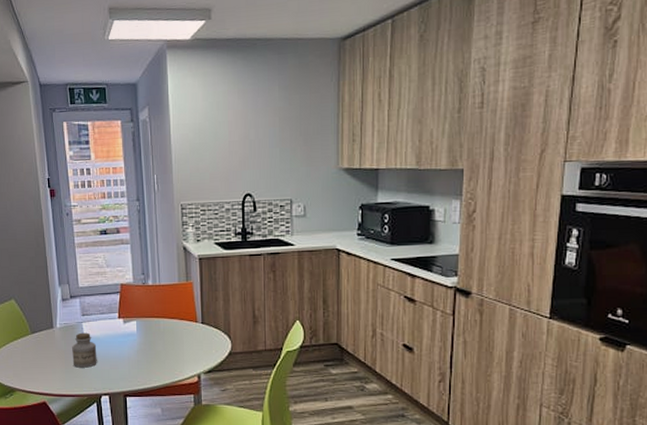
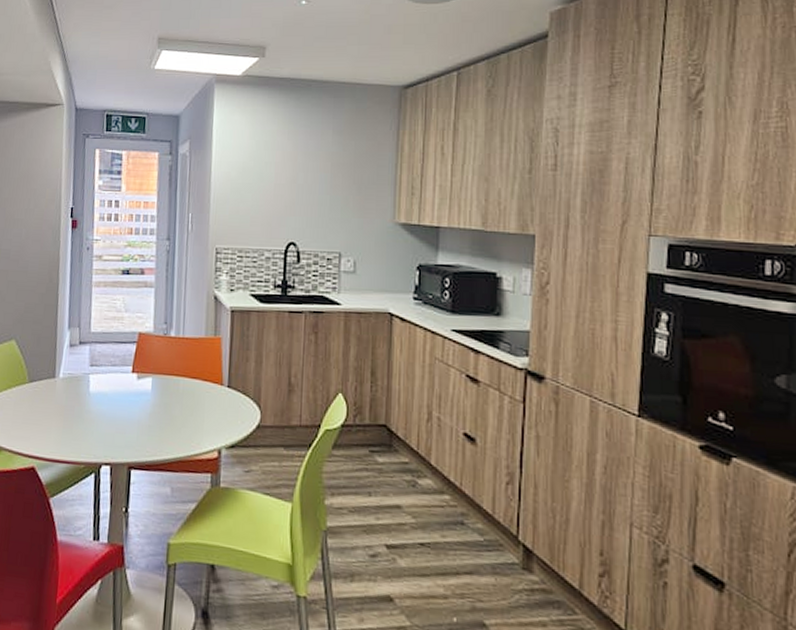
jar: present [72,332,97,368] -> none [72,386,103,429]

